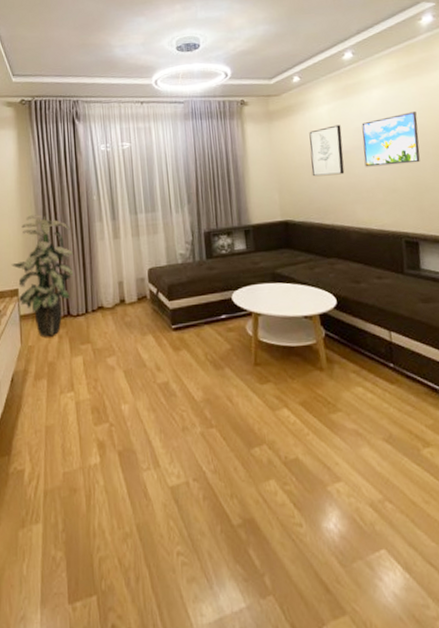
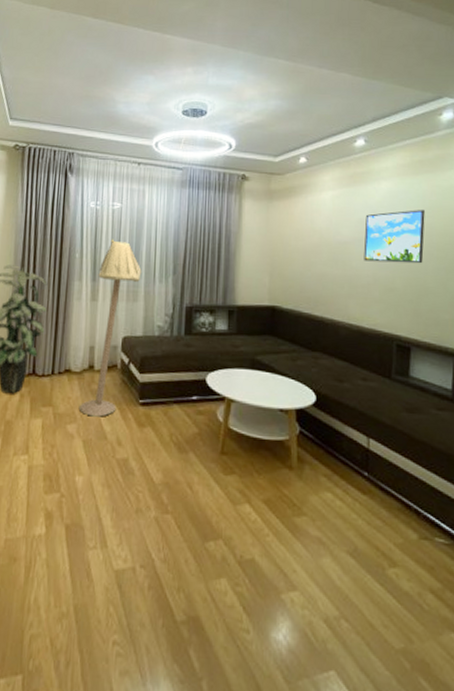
floor lamp: none [115,177,158,347] -> present [78,239,142,417]
wall art: present [309,125,345,177] -> none [307,213,344,266]

